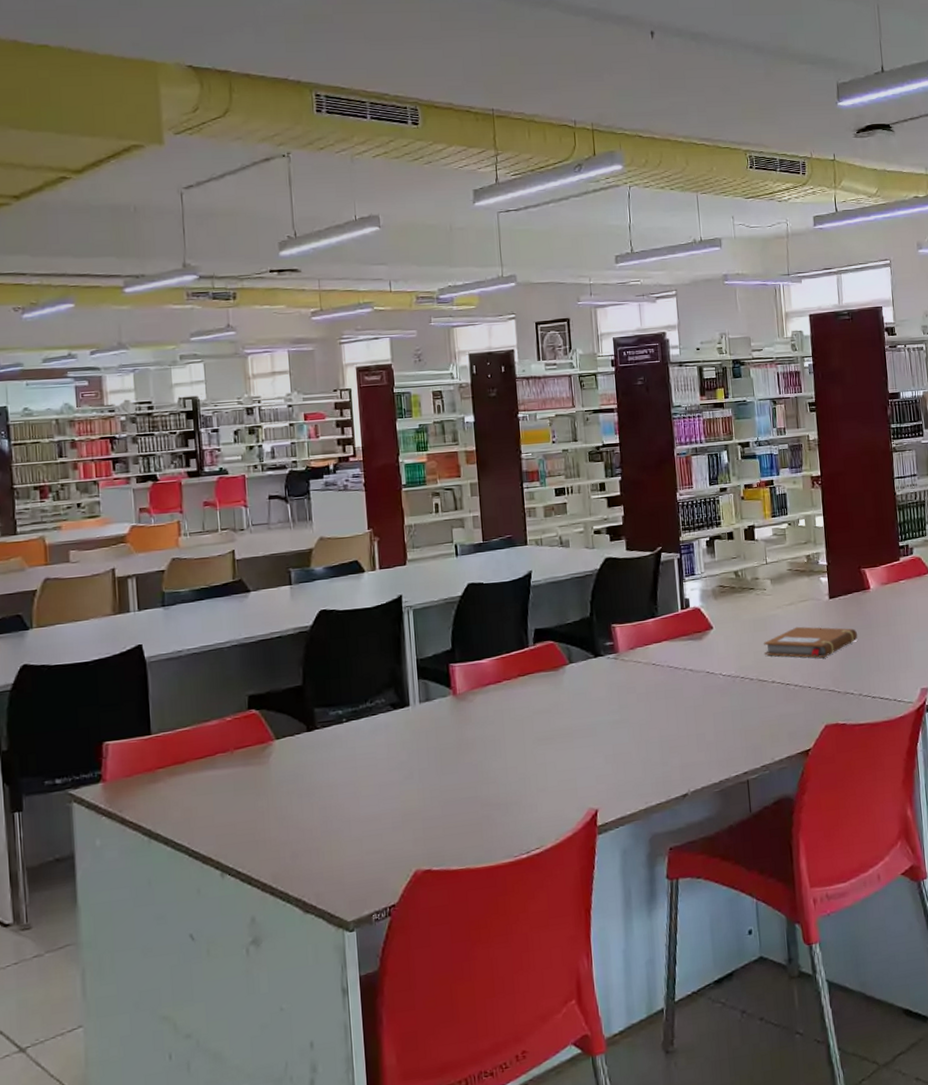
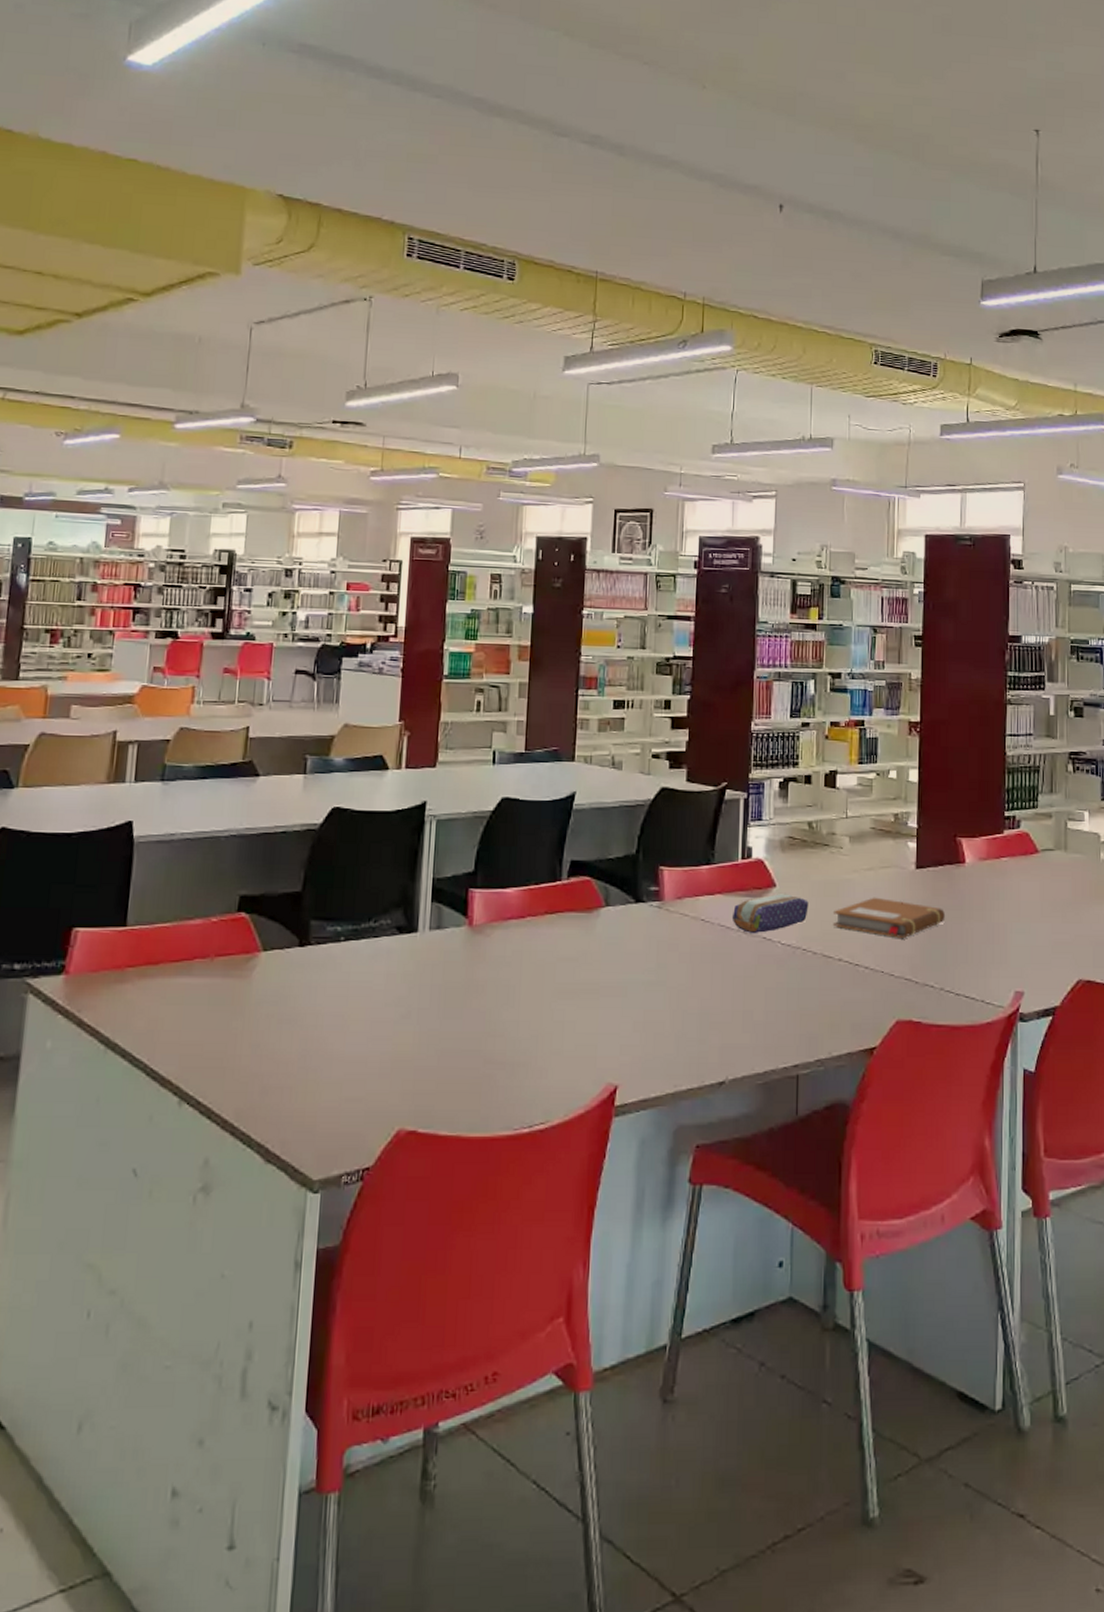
pencil case: none [678,632,742,671] -> present [731,892,809,934]

